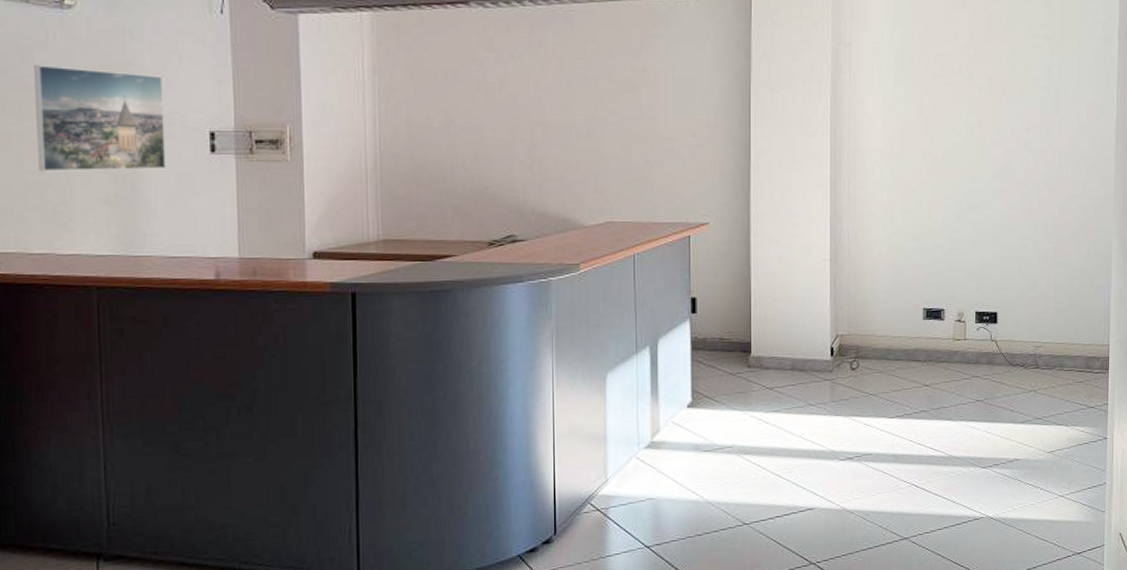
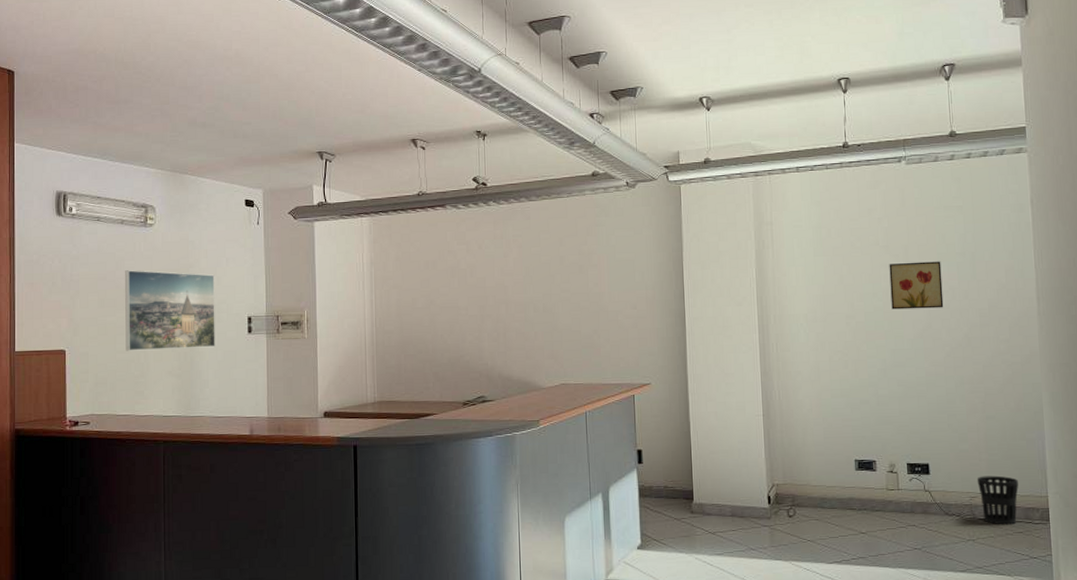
wall art: none [971,95,1025,147] -> present [889,261,944,310]
wastebasket: none [1043,324,1082,375] -> present [977,475,1019,525]

